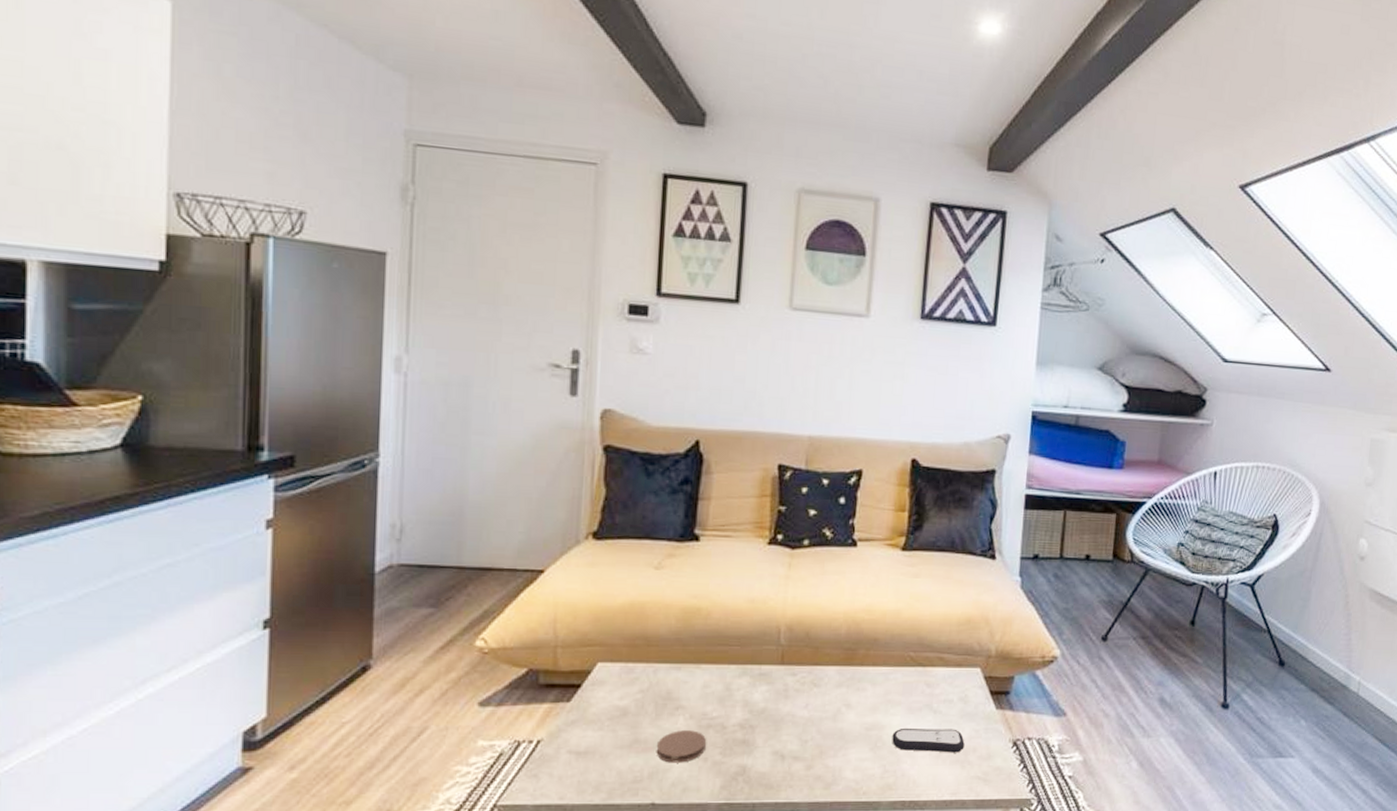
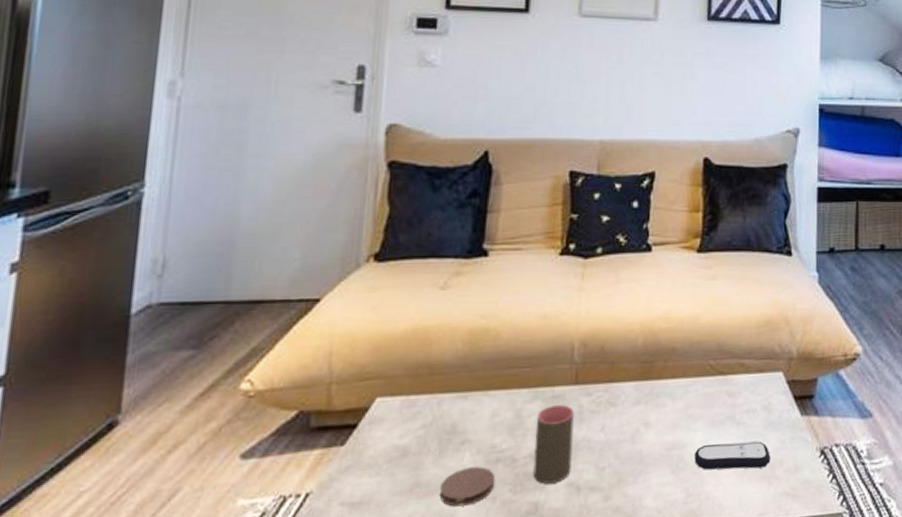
cup: none [741,681,780,750] -> present [533,404,574,484]

